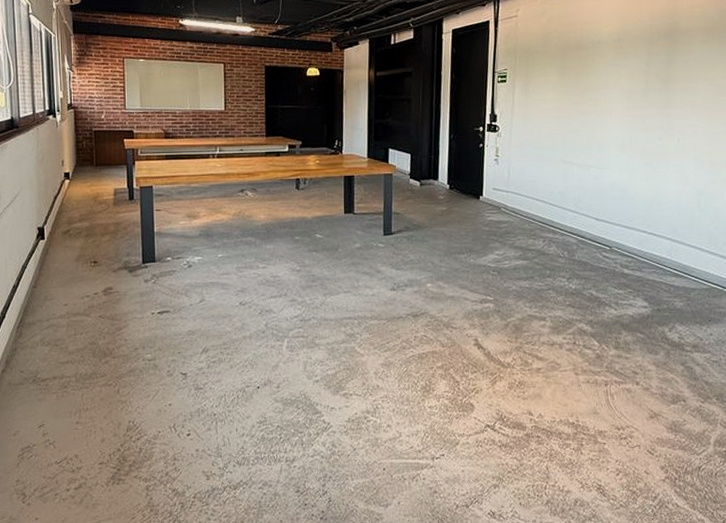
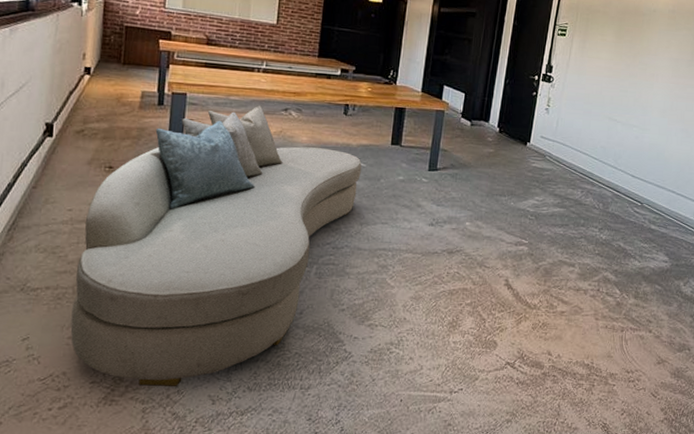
sofa: none [77,189,319,465] -> present [70,105,362,387]

